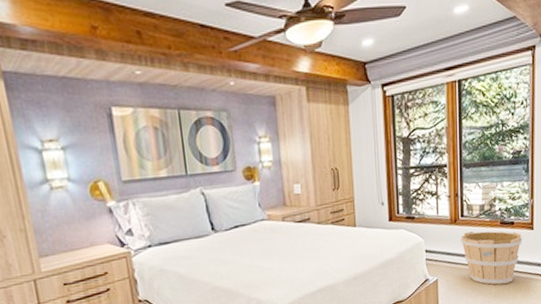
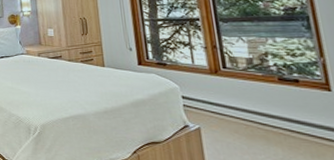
wooden bucket: present [461,231,523,285] -> none [225,84,316,149]

